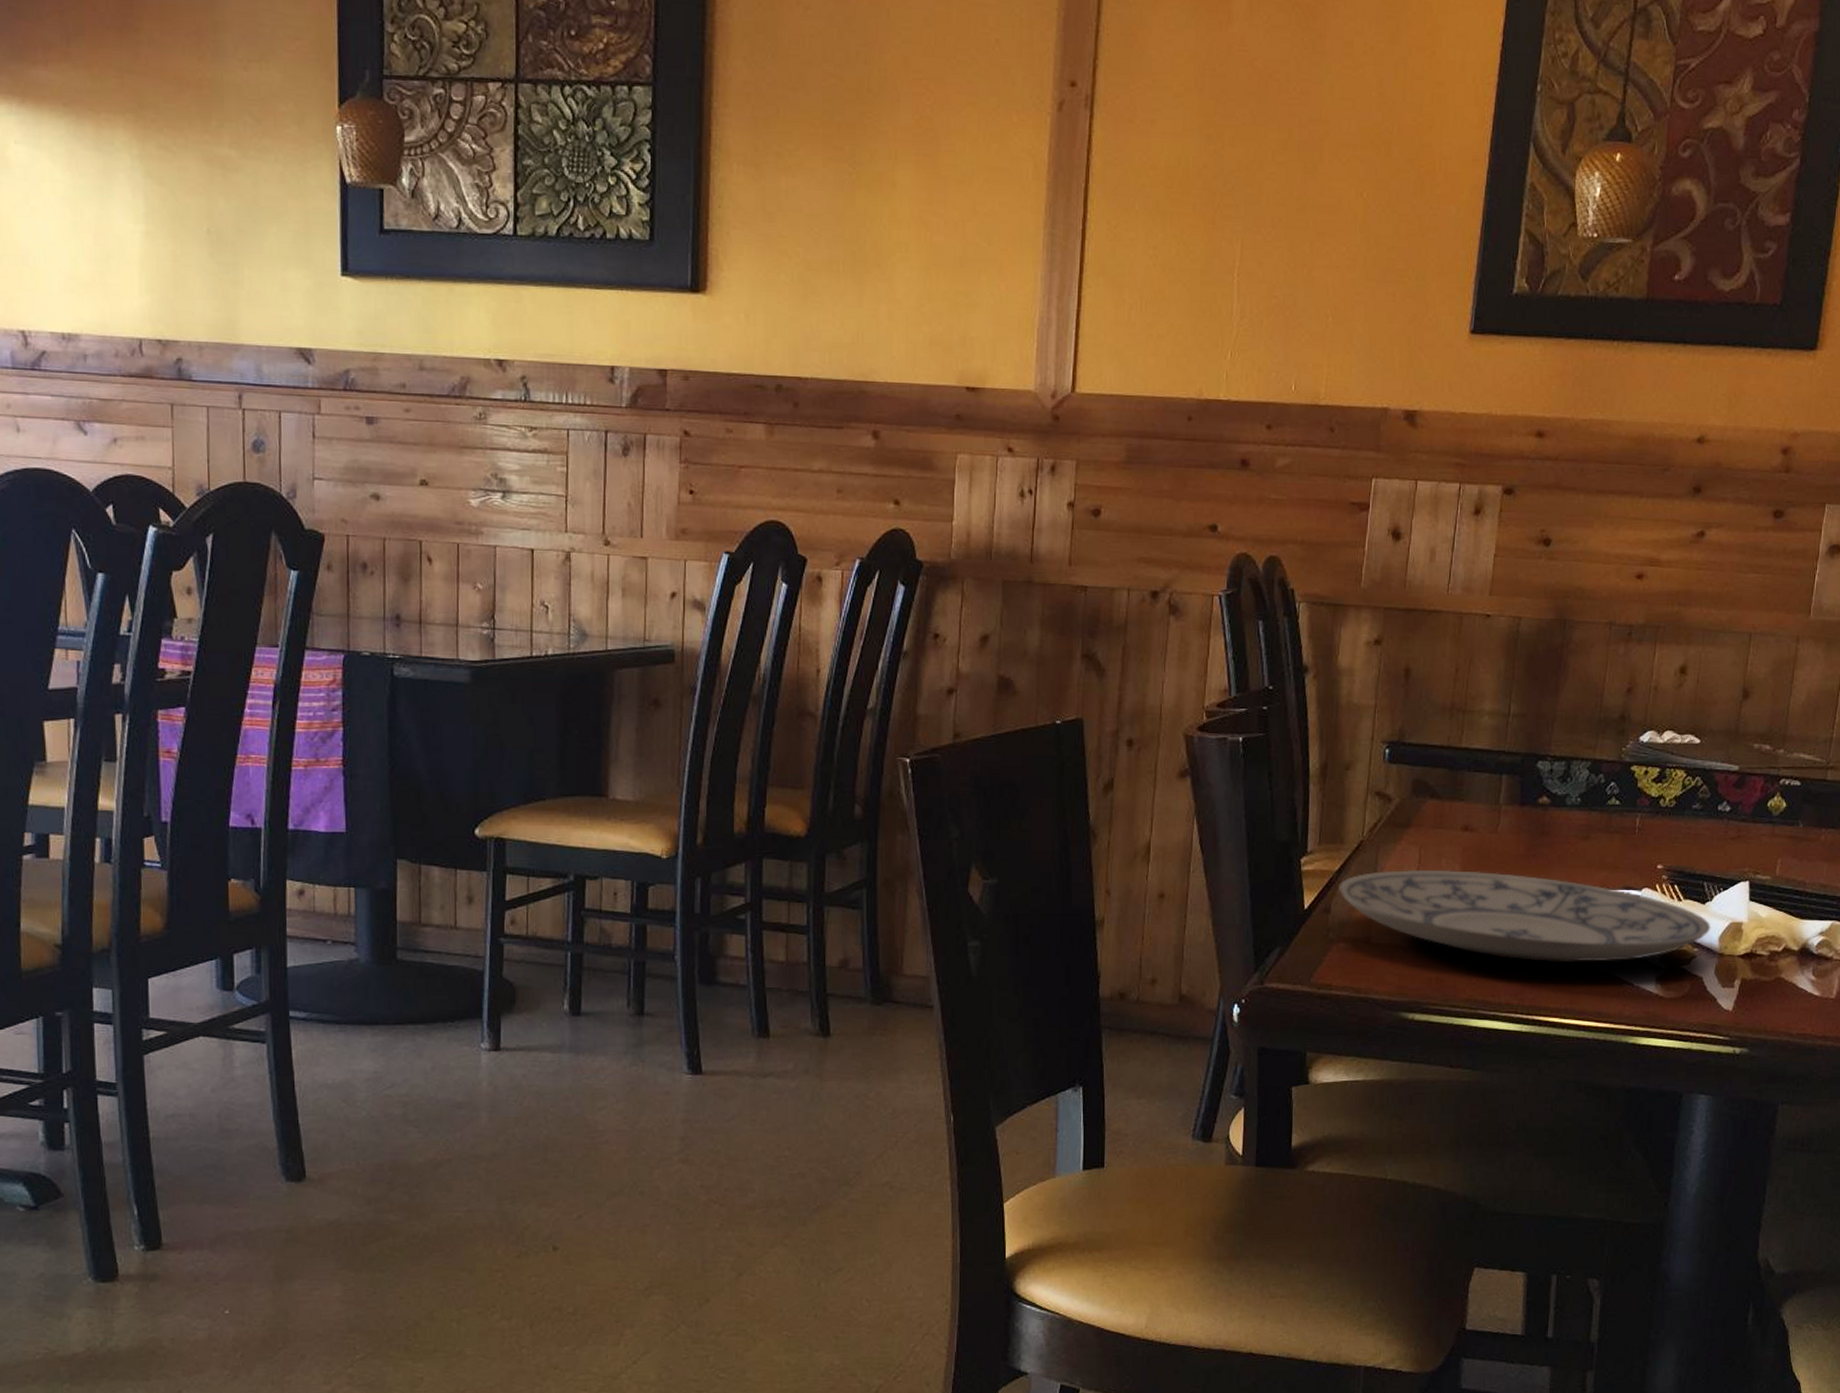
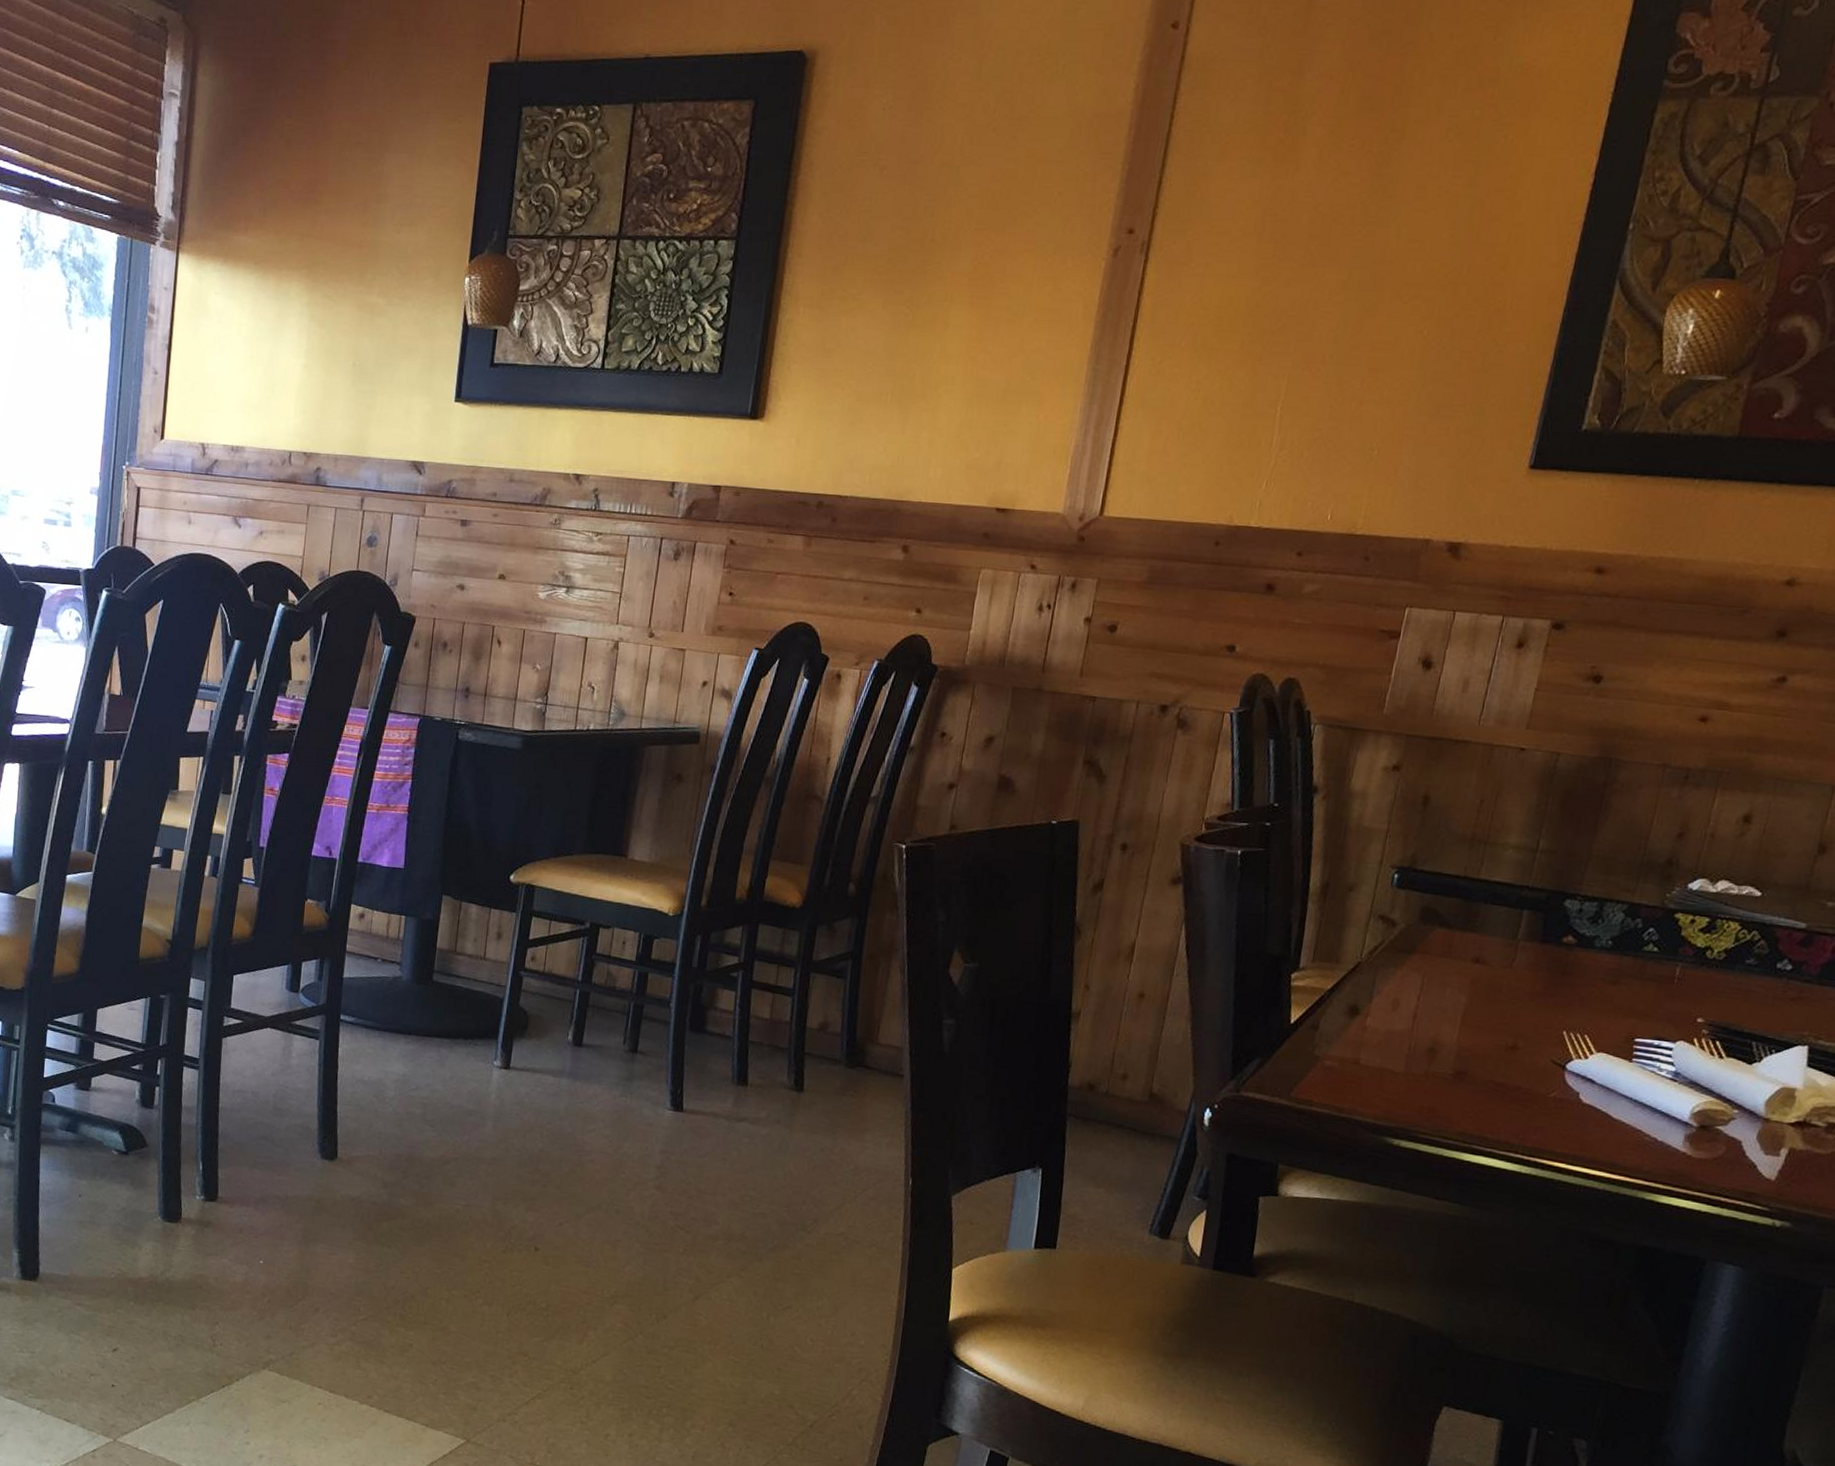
plate: present [1338,869,1711,964] -> none [1329,994,1757,1114]

